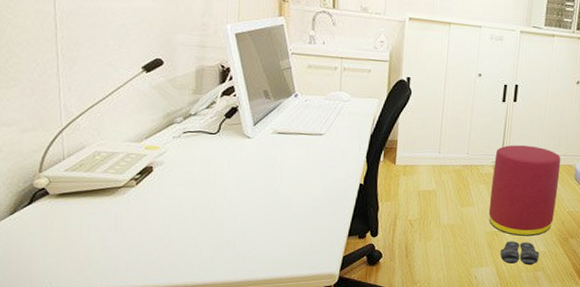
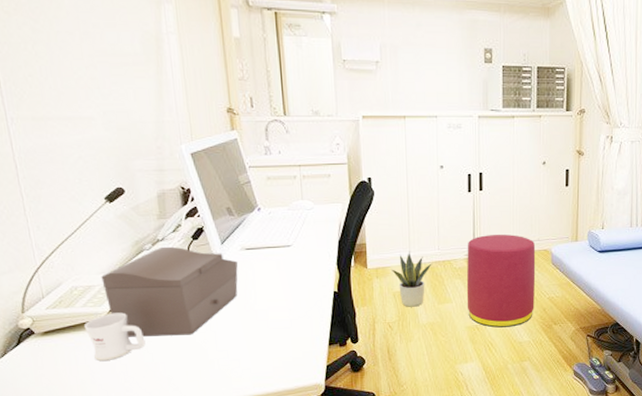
mug: none [101,181,163,229] -> present [83,312,146,361]
sewing box: none [127,121,267,212] -> present [101,246,238,337]
potted plant: none [419,153,460,207] -> present [392,251,432,307]
slippers: present [500,241,539,265] -> none [483,333,524,356]

